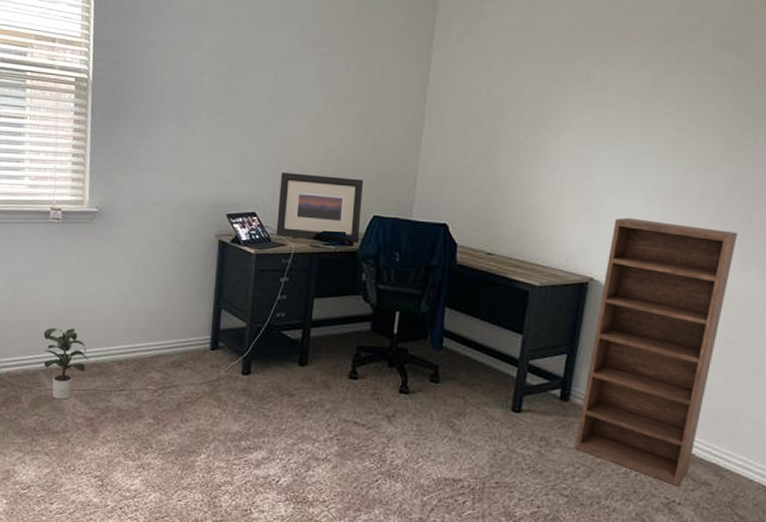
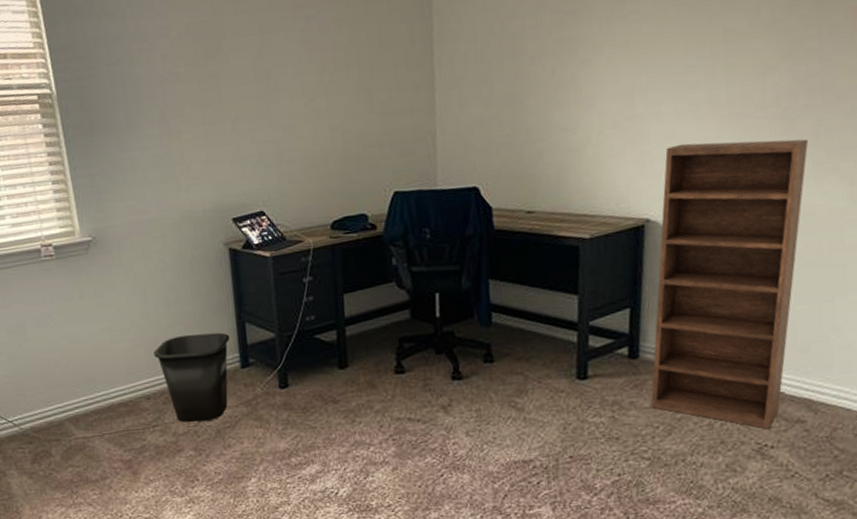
potted plant: present [43,328,90,400] -> none [60,370,115,447]
waste bin: none [133,310,206,393] -> present [153,332,230,422]
picture frame: present [276,171,364,243] -> none [284,153,382,234]

